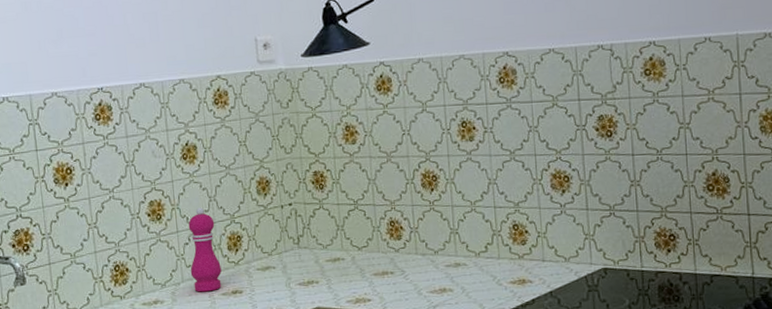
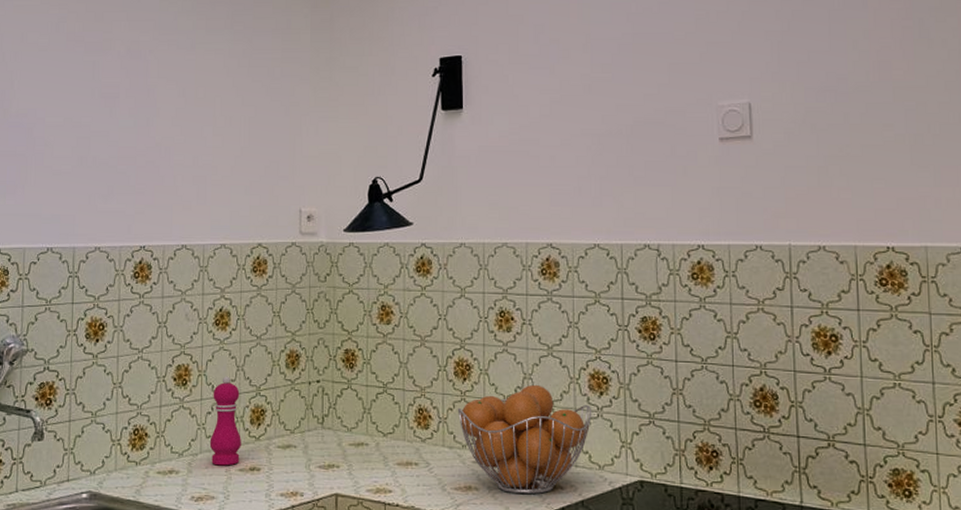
fruit basket: none [427,188,556,291] -> present [457,384,592,494]

